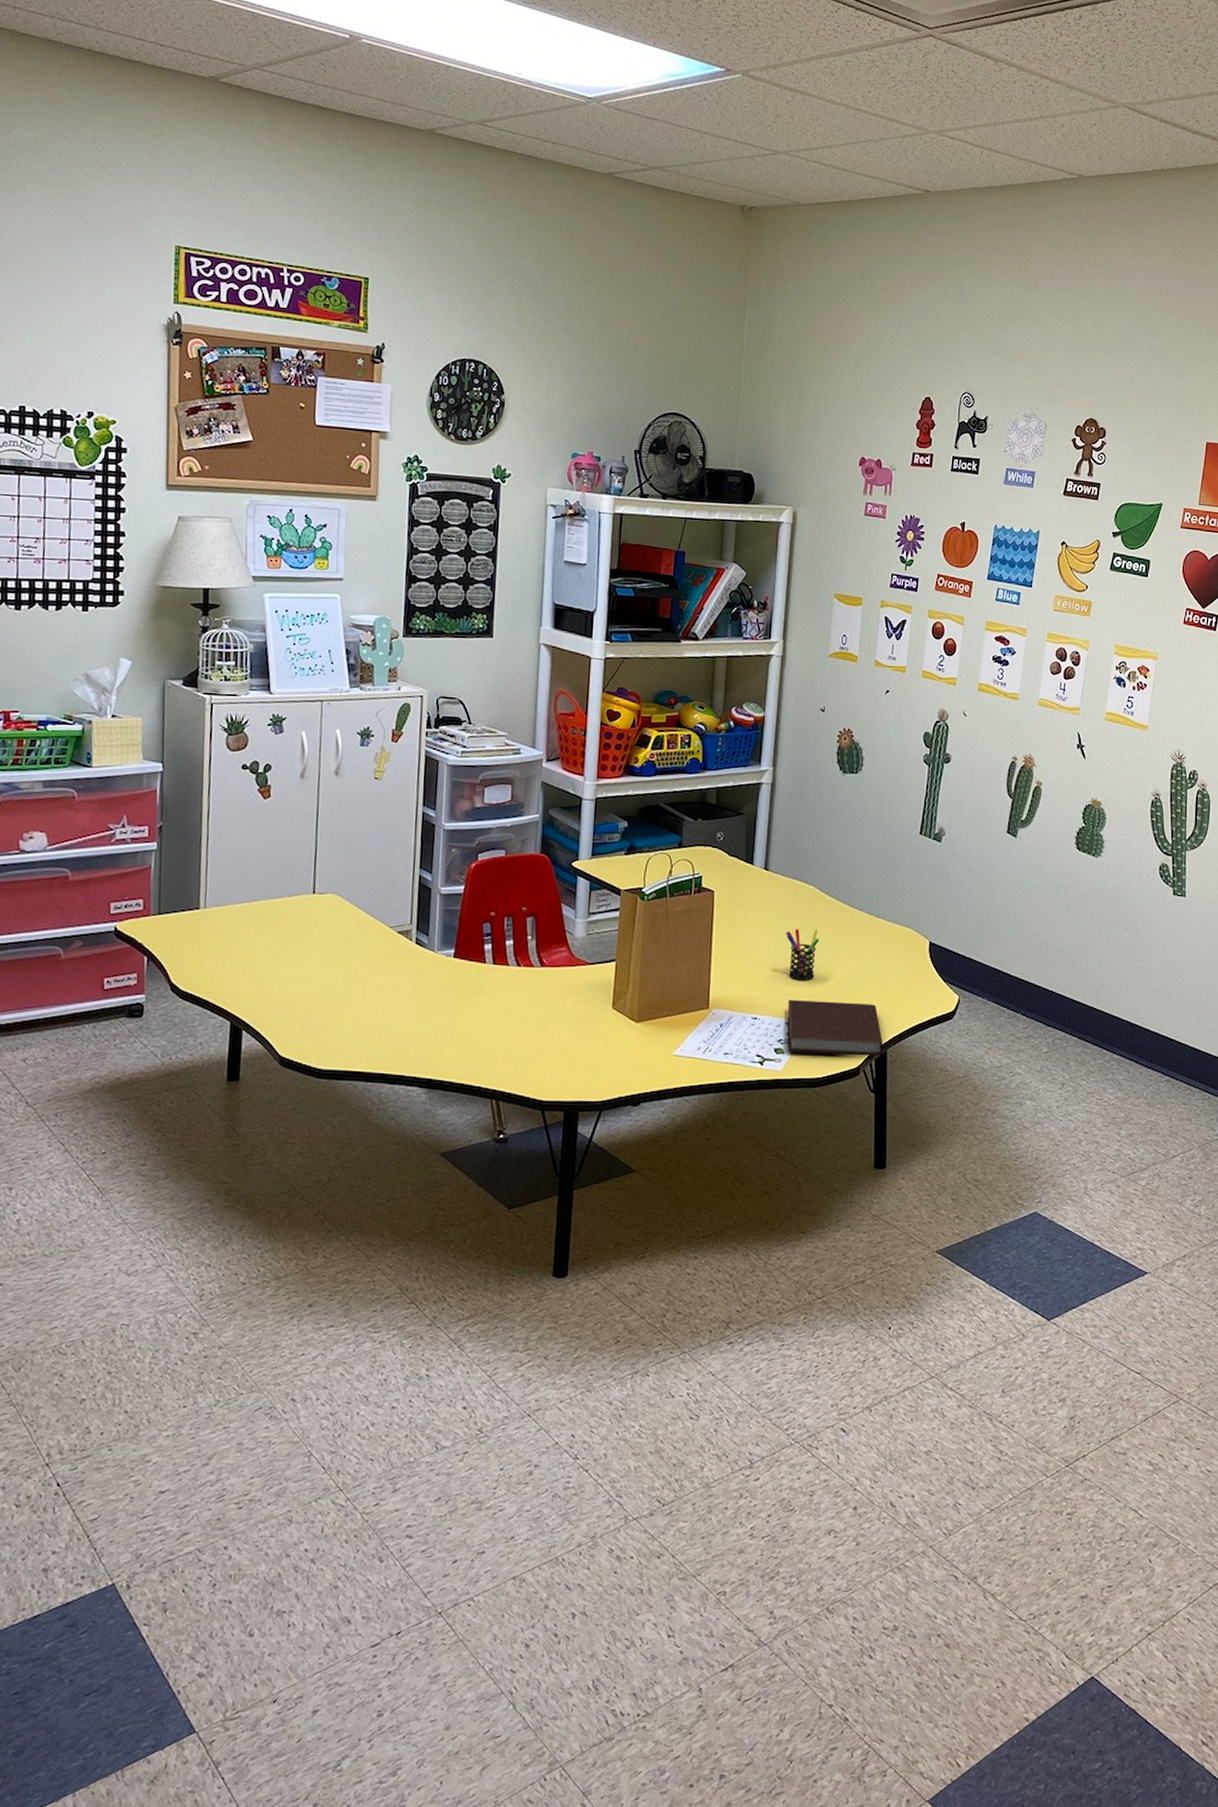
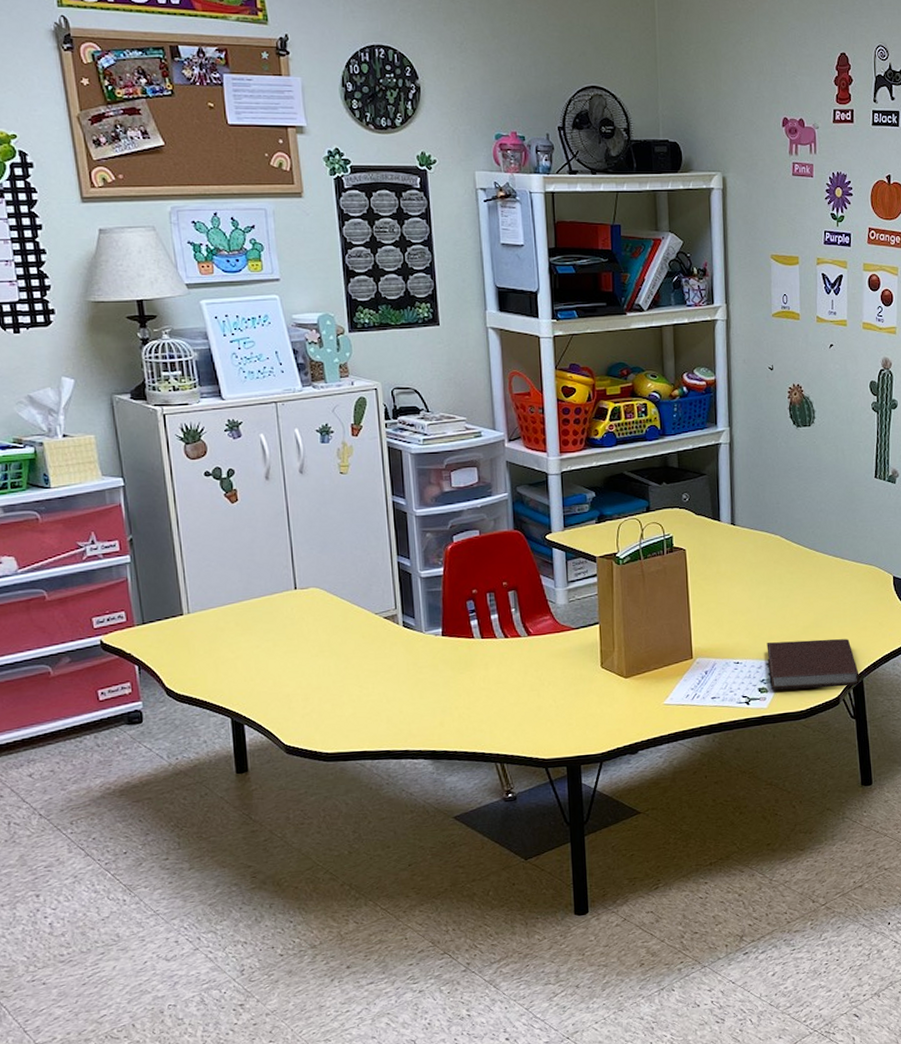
pen holder: present [786,929,819,980] -> none [758,576,790,624]

